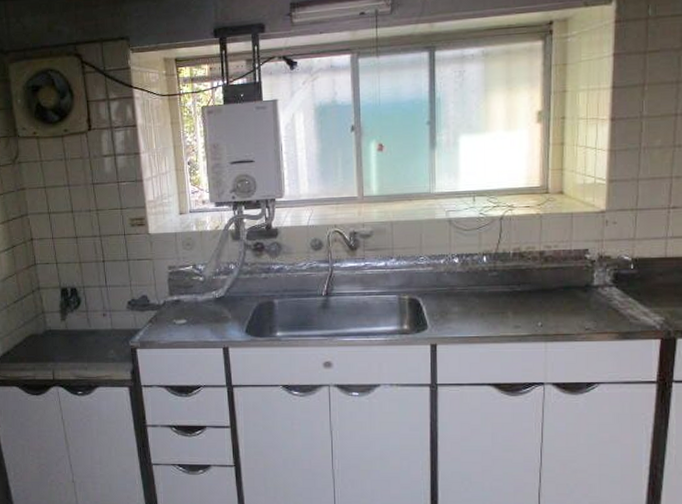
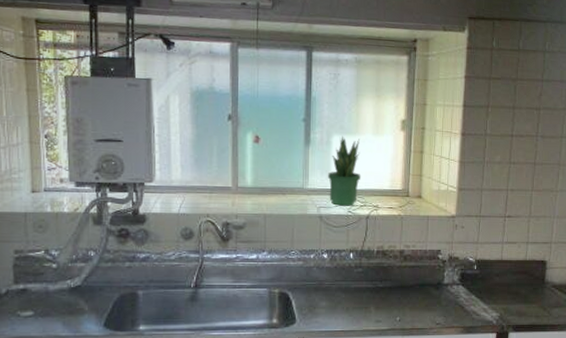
planter: none [456,135,493,208] -> present [328,135,361,206]

